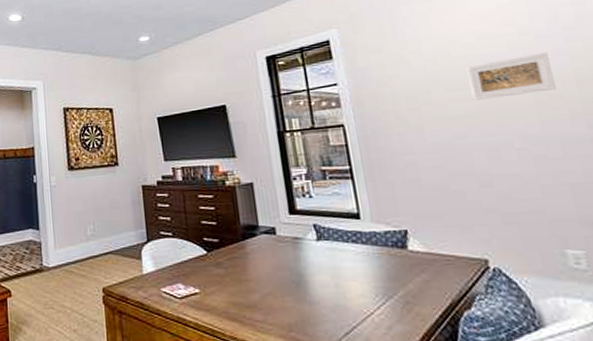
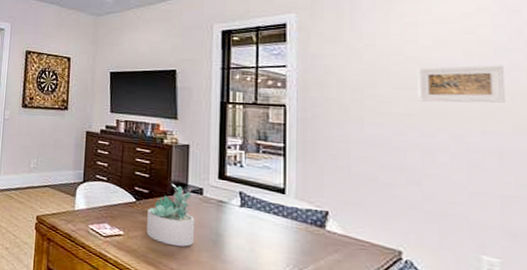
succulent plant: none [221,228,275,295] -> present [147,184,194,247]

